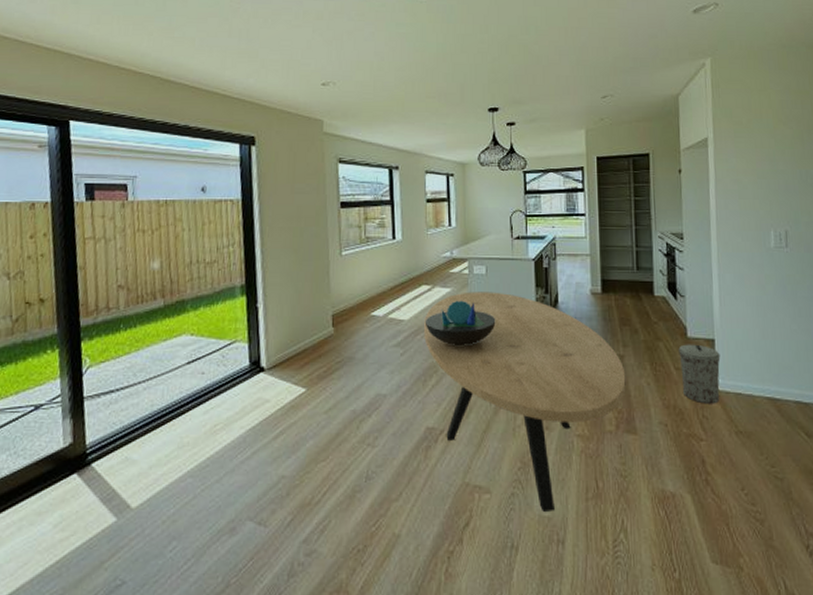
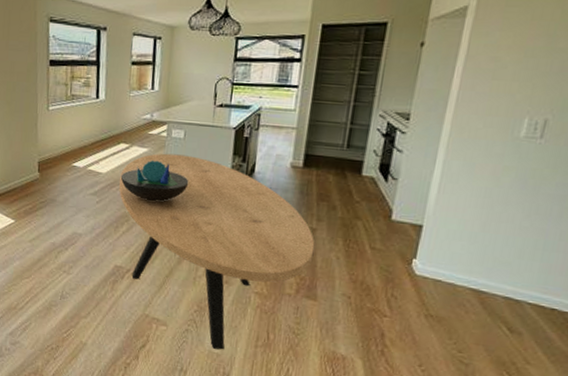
trash can: present [678,344,721,404] -> none [374,226,426,286]

